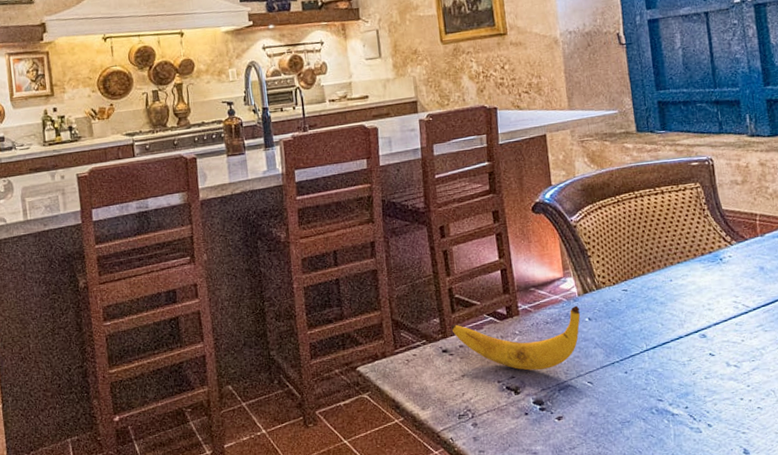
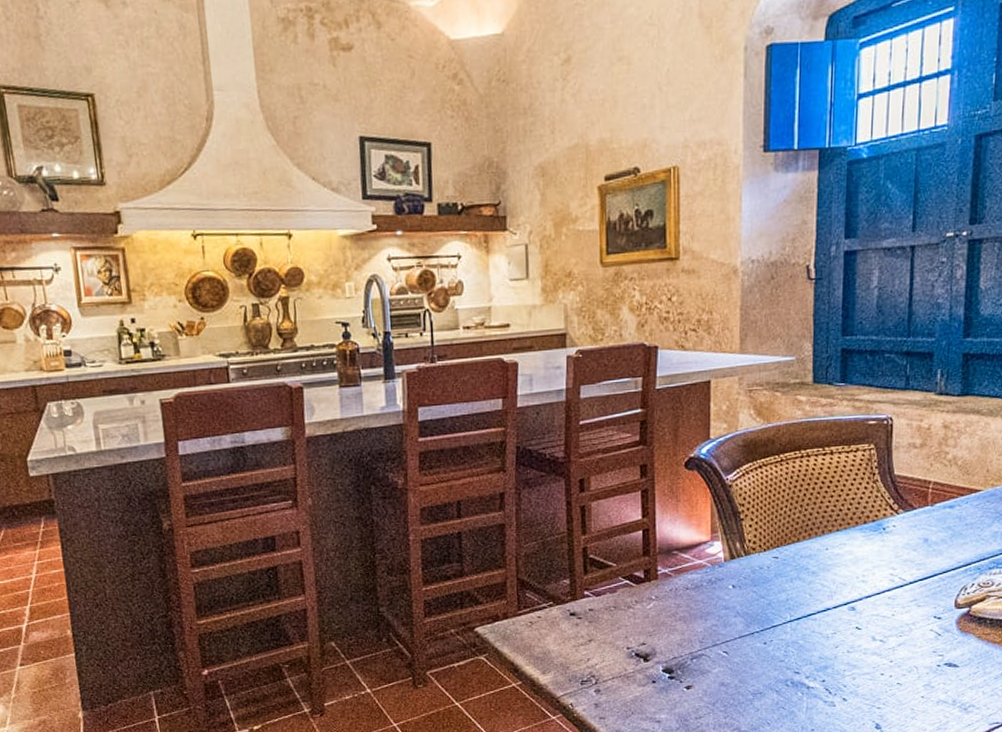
banana: present [451,305,580,371] -> none [582,571,725,638]

